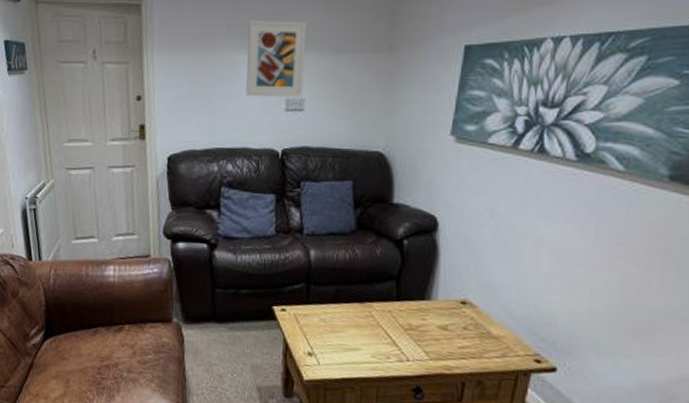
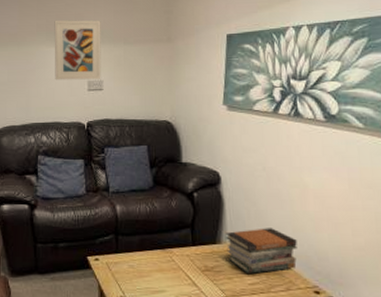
book stack: none [436,284,522,336] -> present [225,228,297,273]

